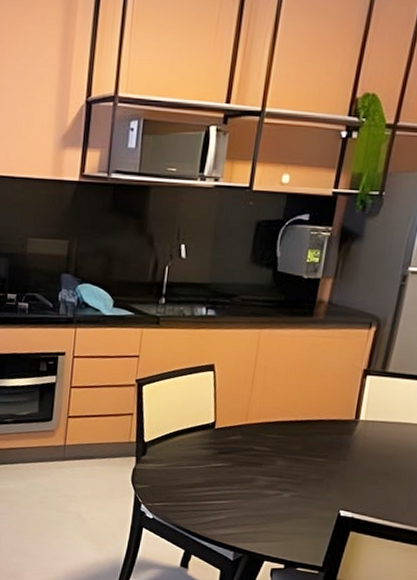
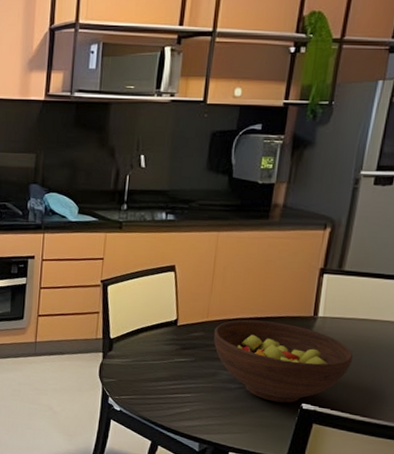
fruit bowl: none [252,423,394,510] -> present [213,319,354,403]

